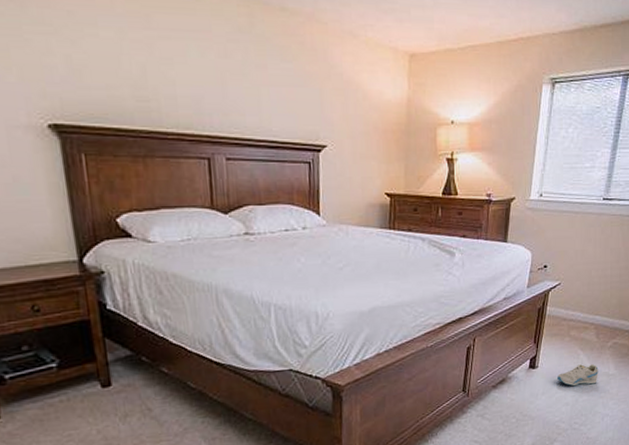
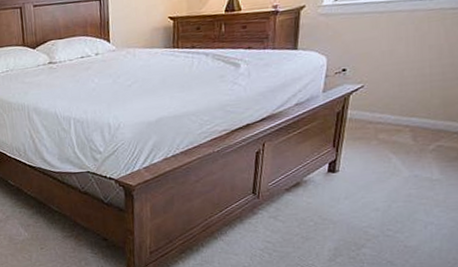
sneaker: present [557,364,598,387] -> none [363,168,418,192]

